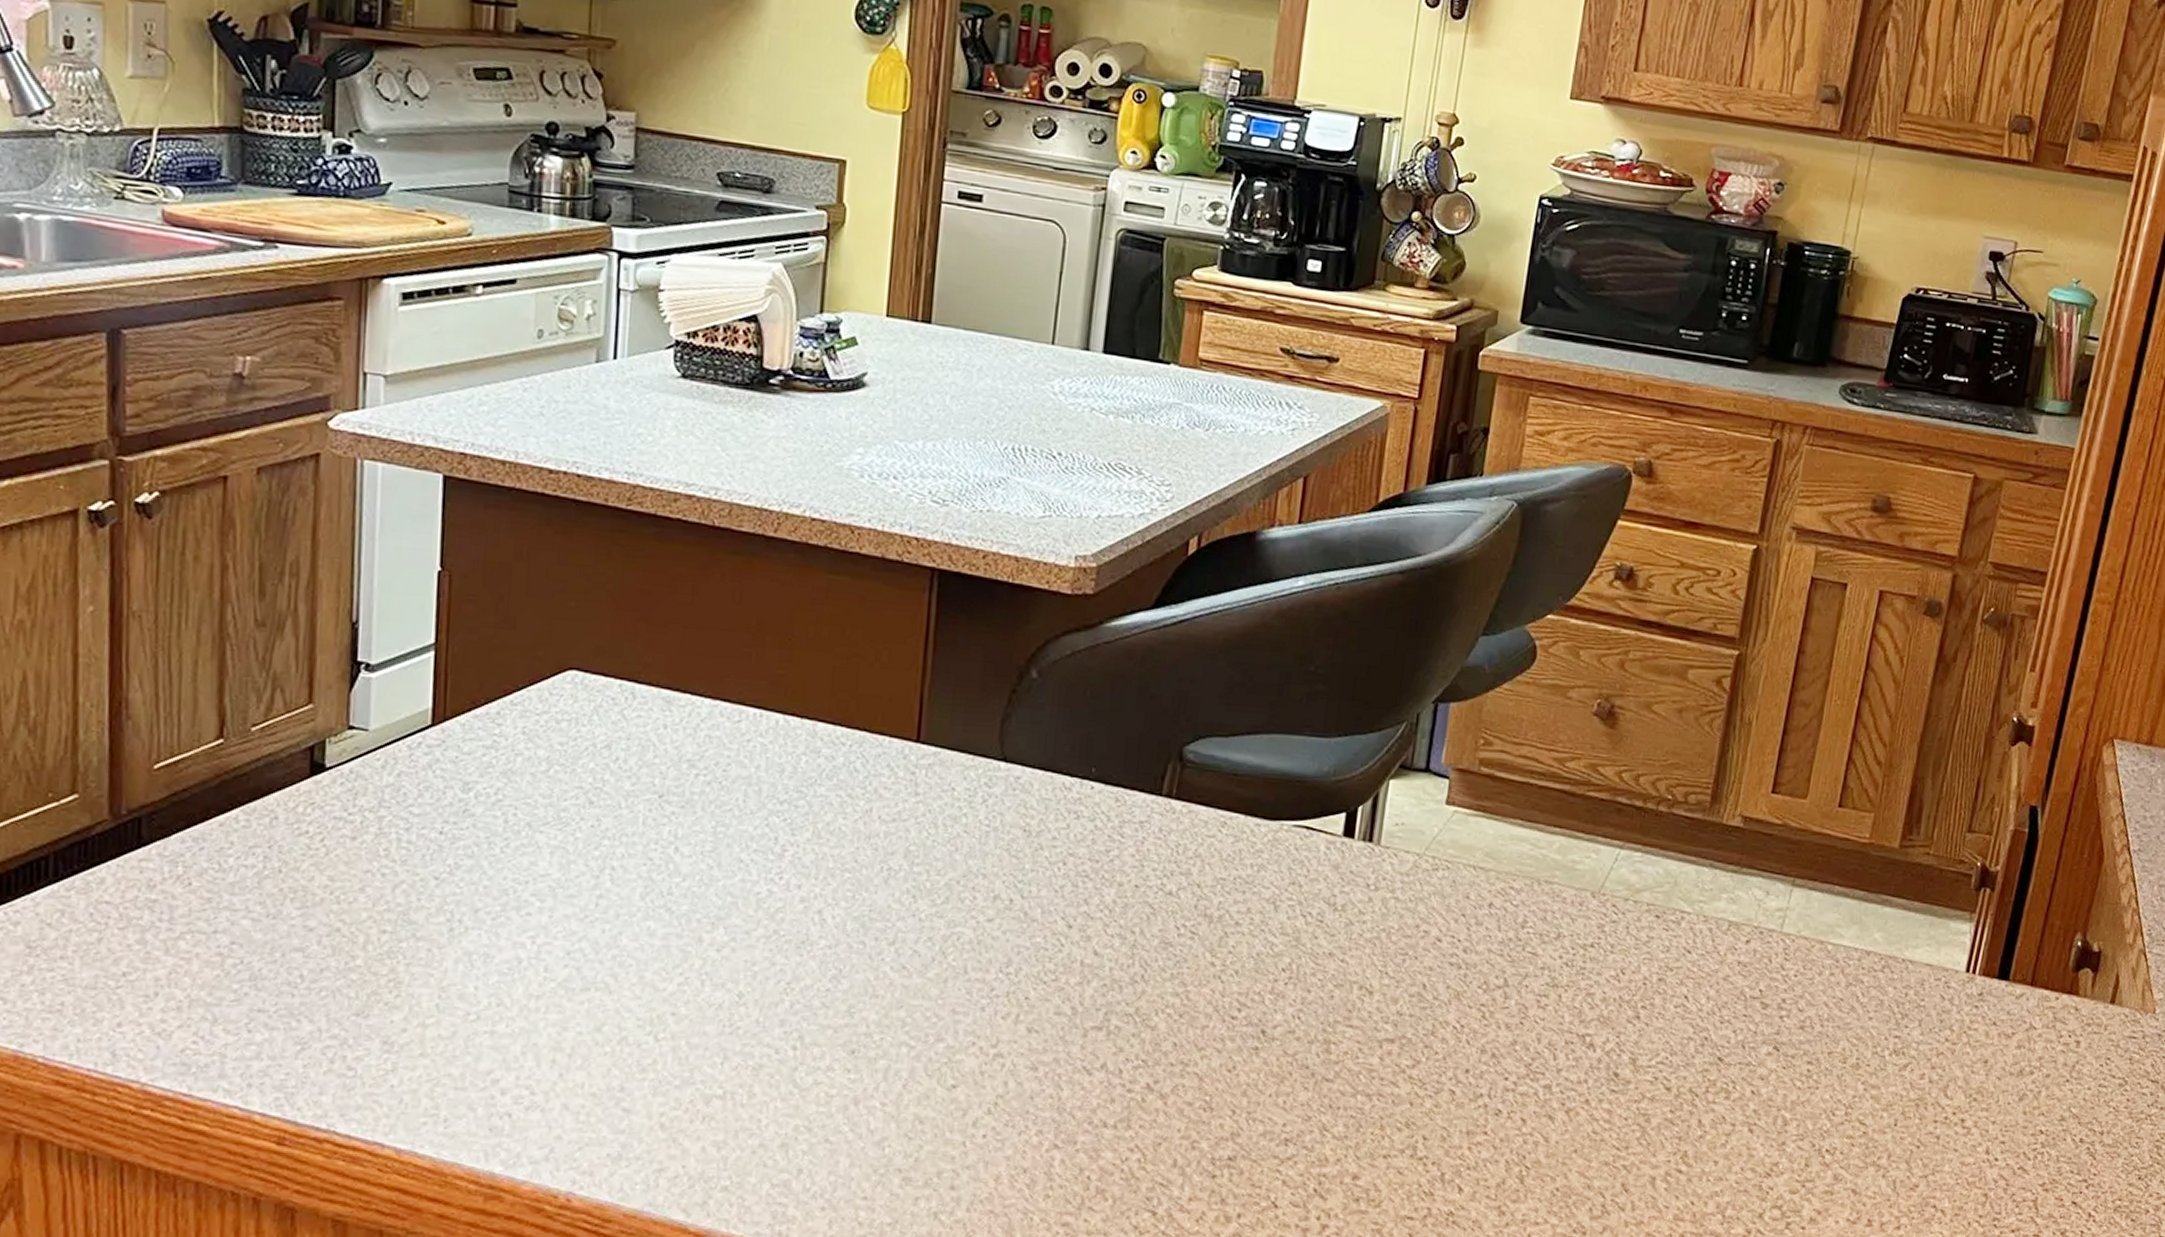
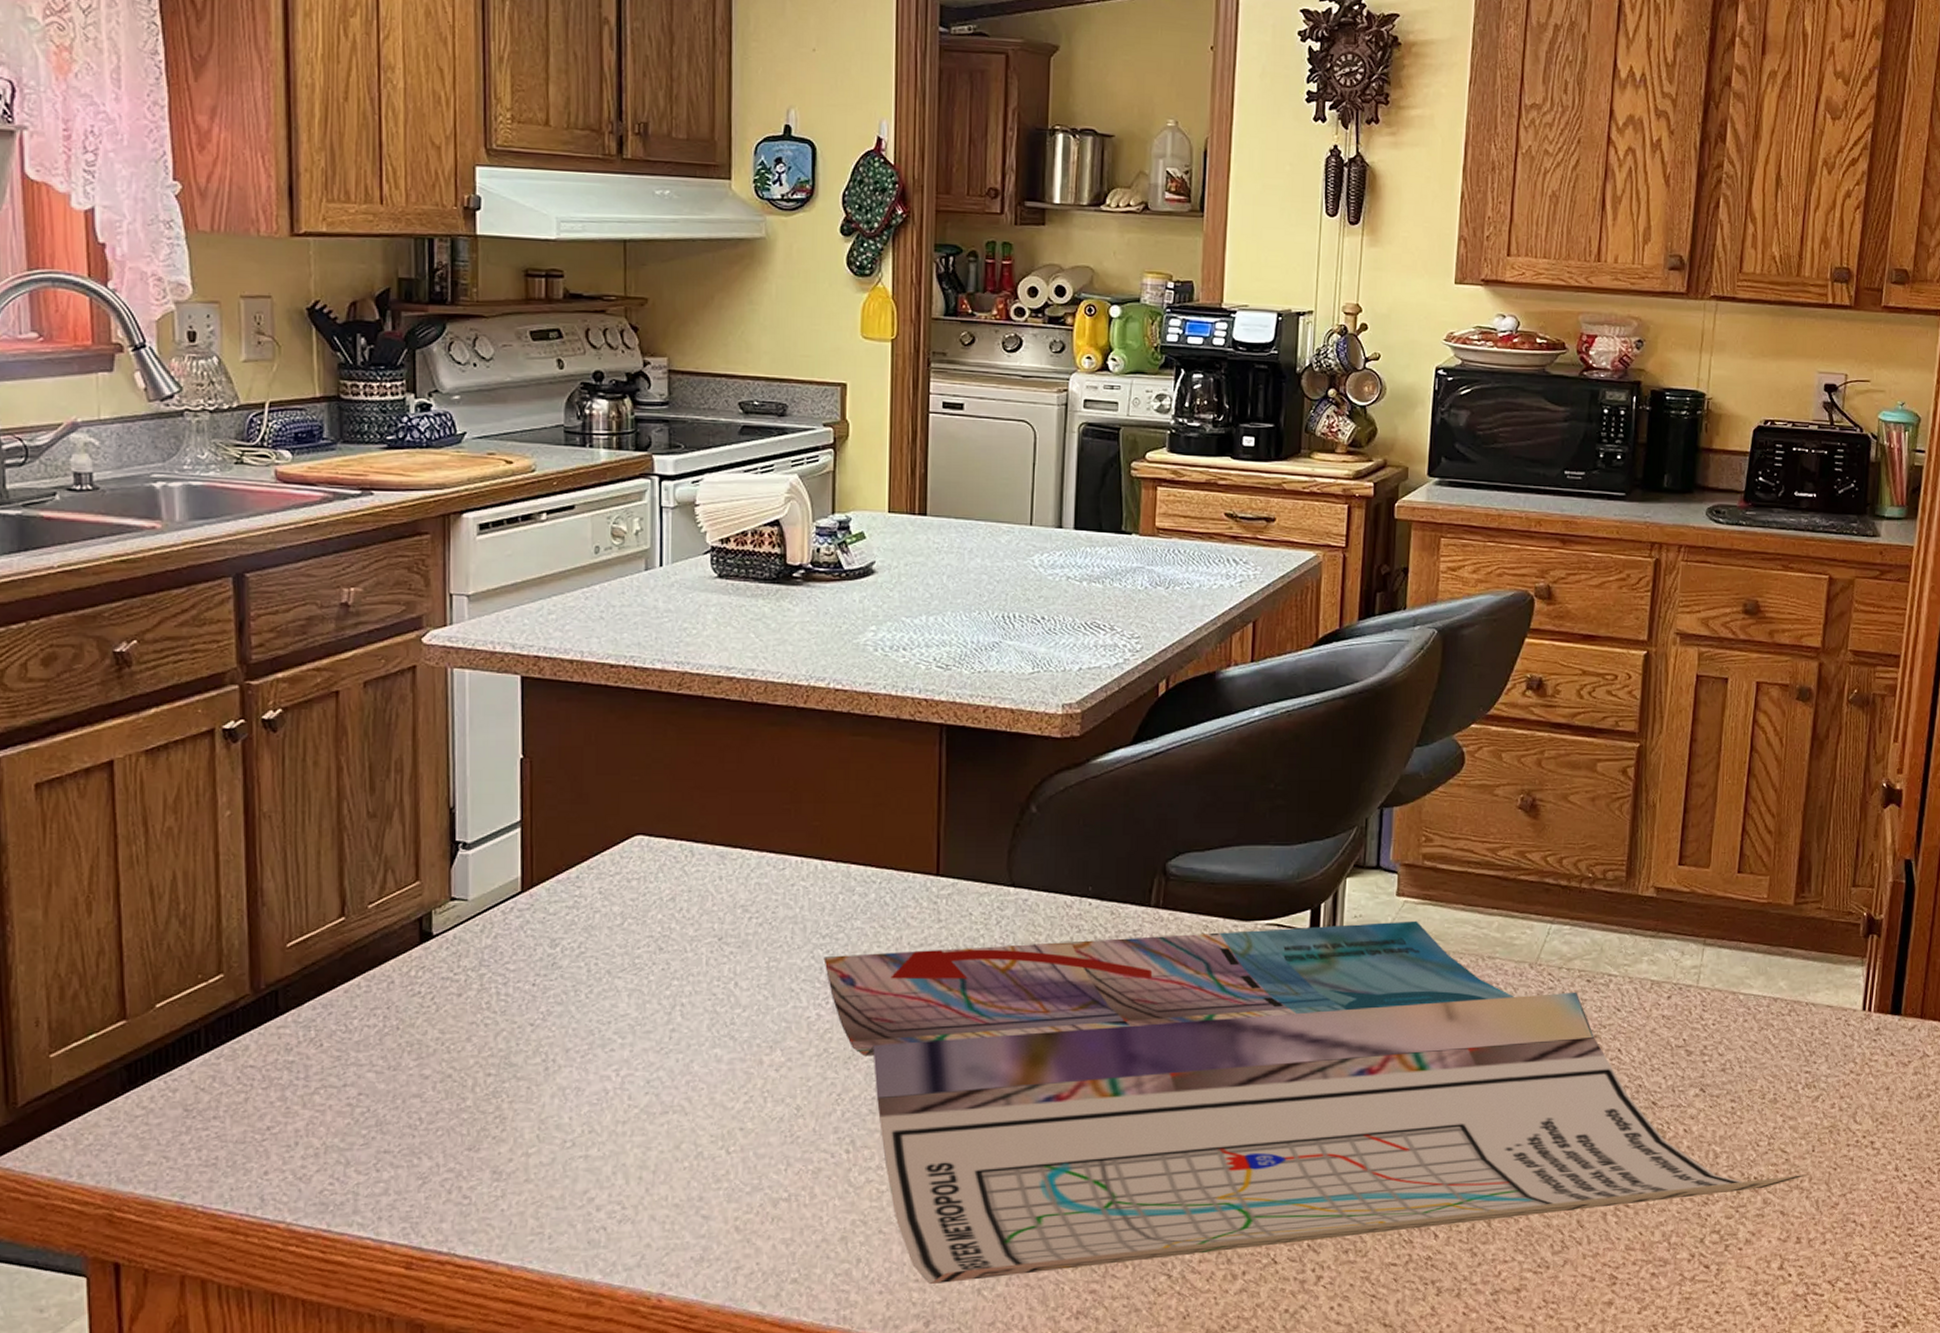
folded map: none [779,825,1888,1204] -> present [823,920,1809,1285]

